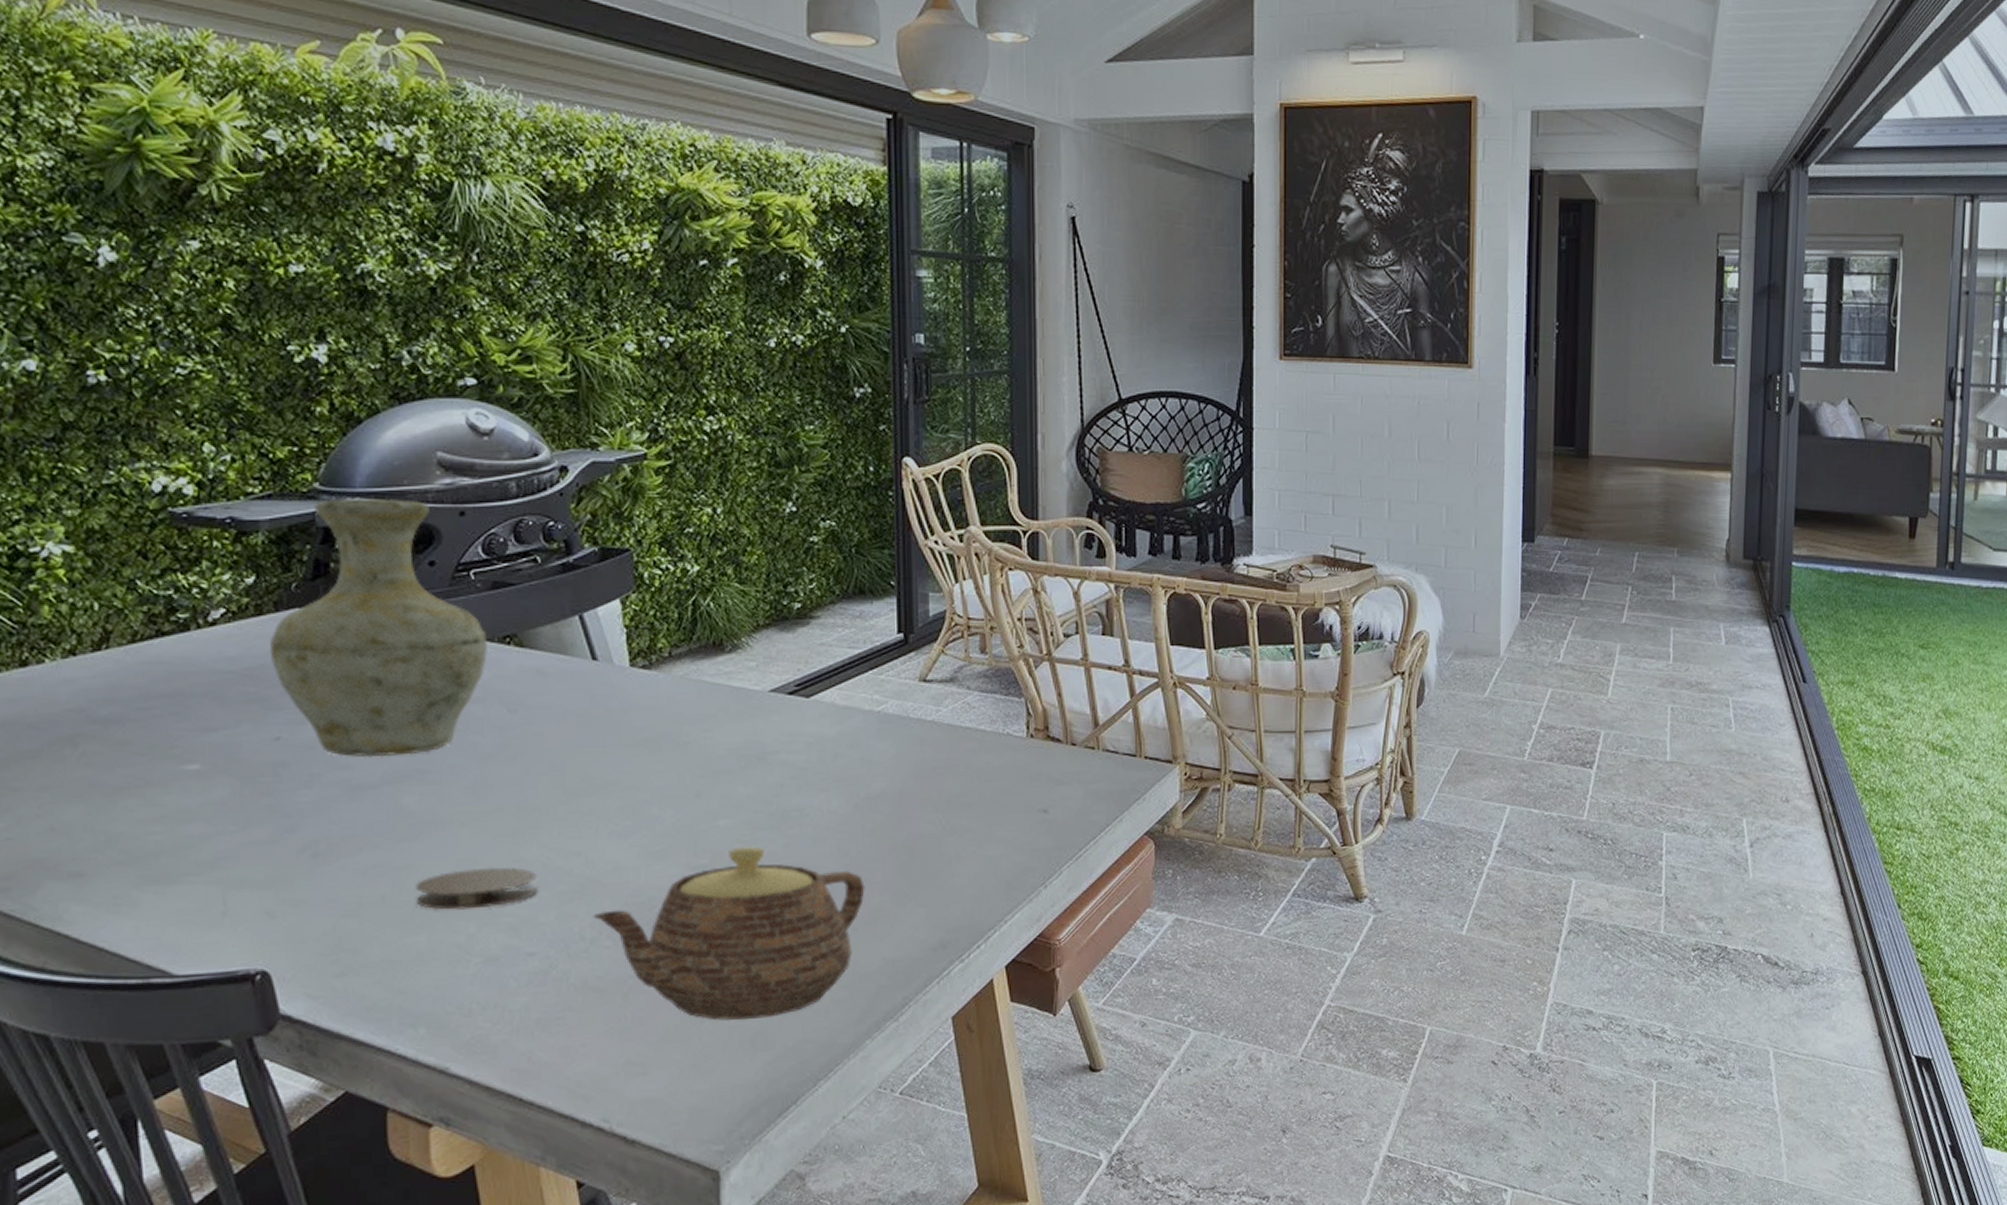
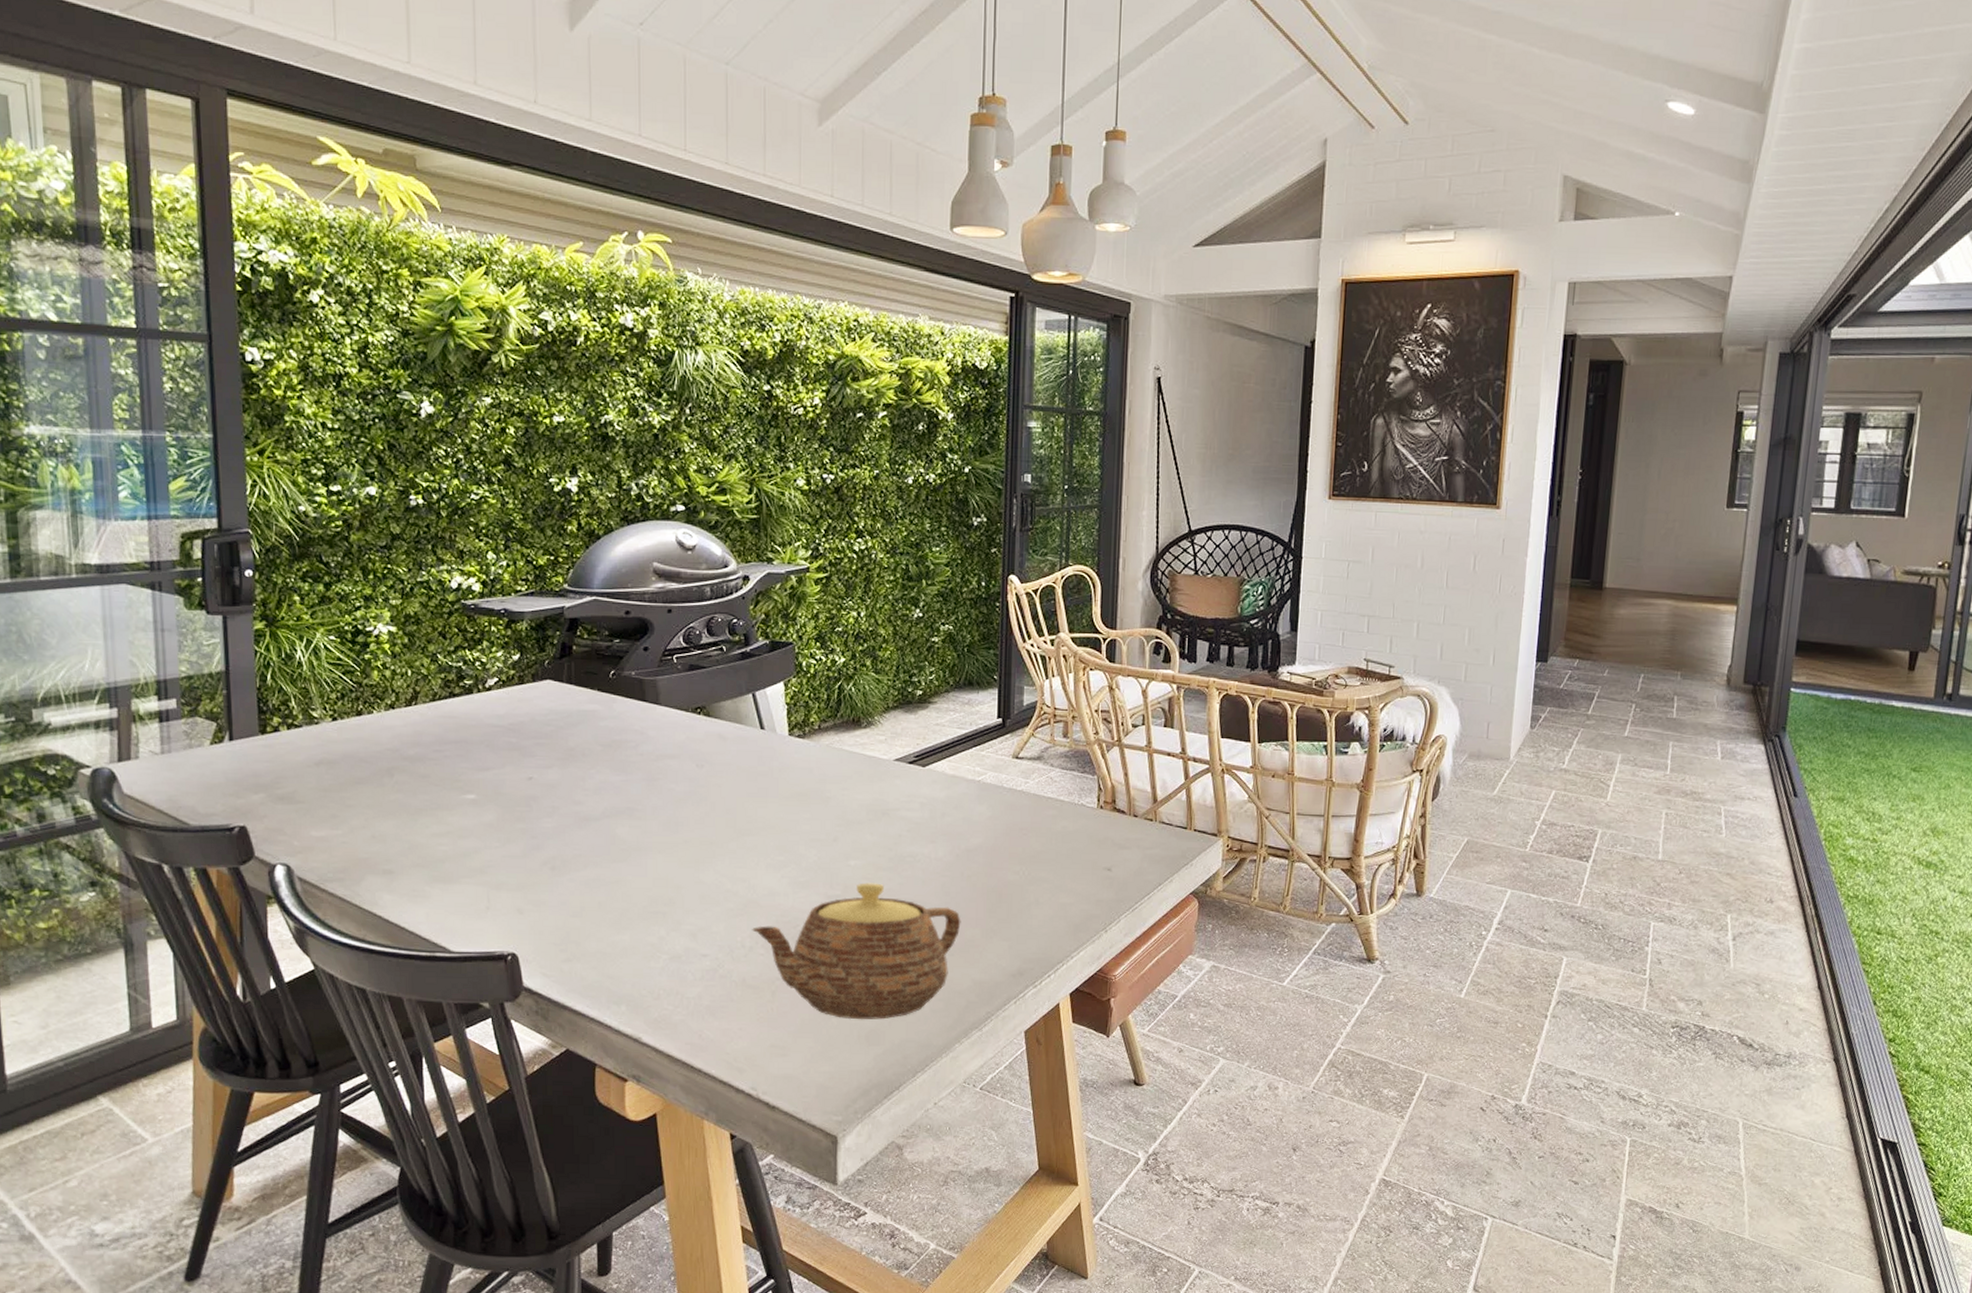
vase: present [269,497,487,758] -> none [527,596,683,797]
coaster: present [415,868,537,911] -> none [623,887,712,918]

